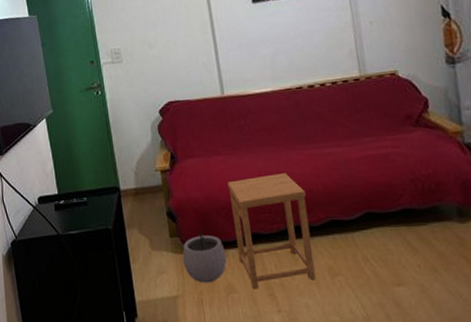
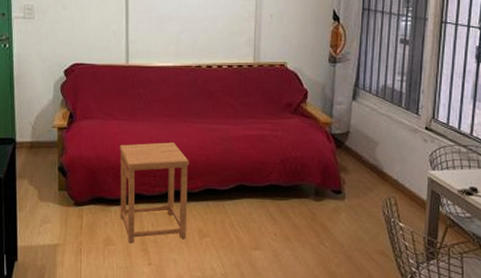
plant pot: present [182,227,227,283] -> none [68,183,109,235]

